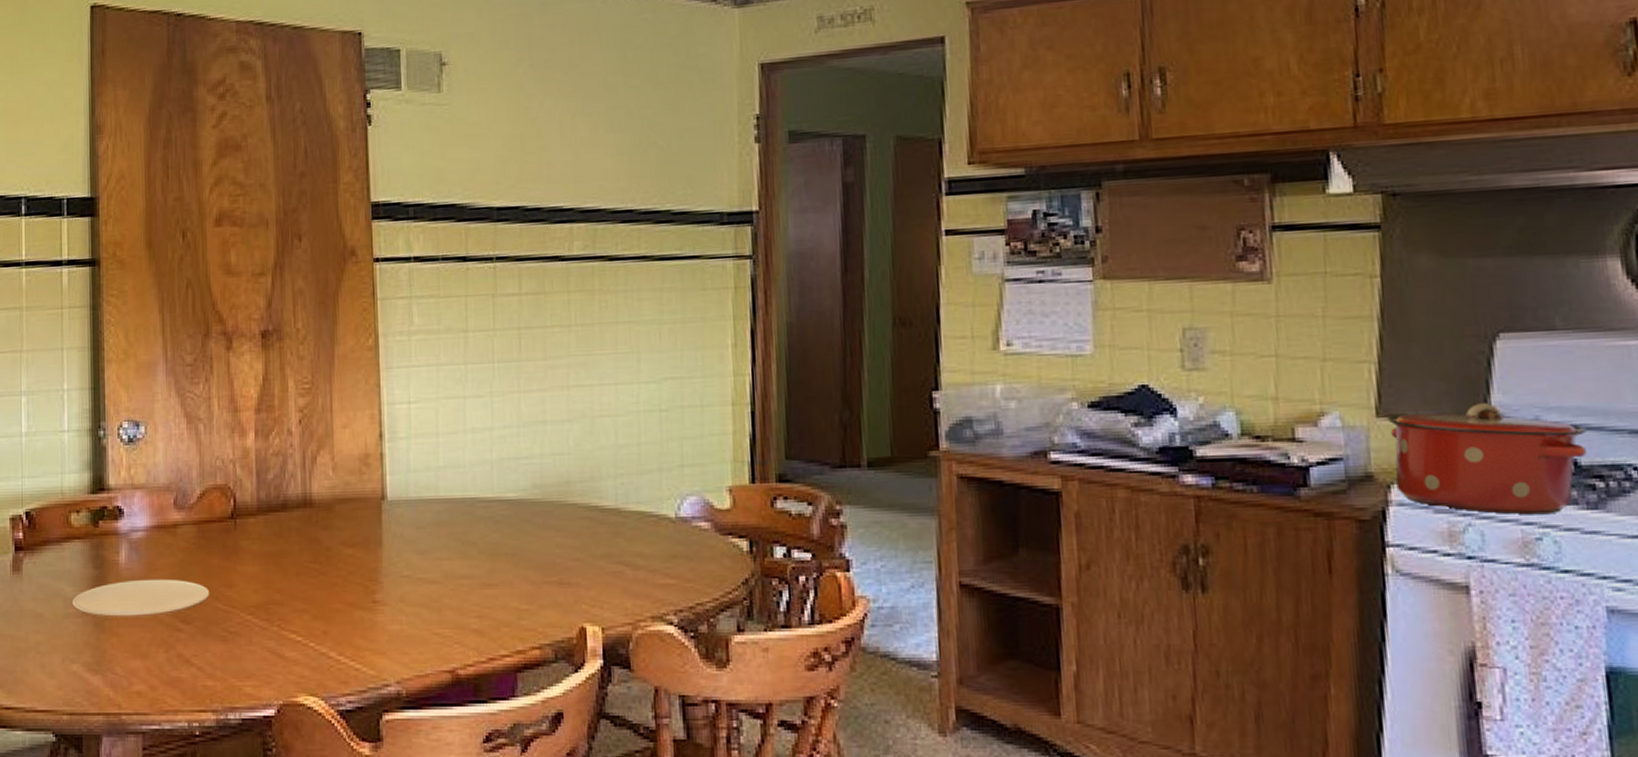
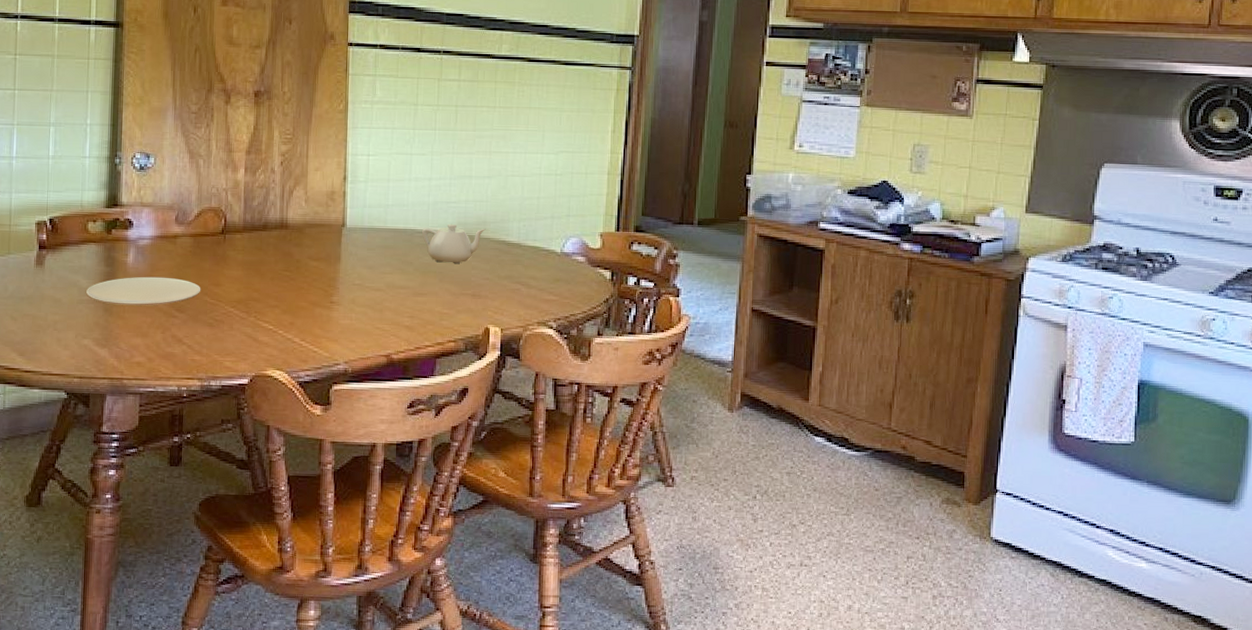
teapot: none [485,487,571,542] -> present [421,223,486,264]
casserole: present [1385,402,1588,515] -> none [1031,207,1147,282]

